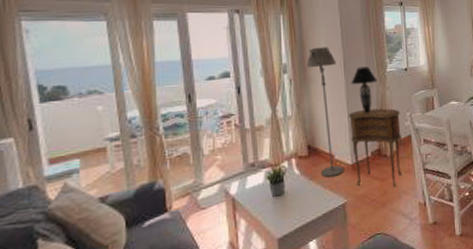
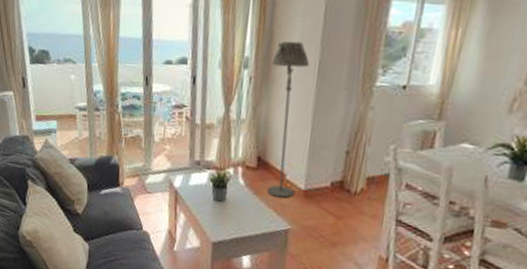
side table: present [349,108,403,188] -> none [306,128,383,231]
table lamp: present [351,66,378,114] -> none [323,74,360,136]

